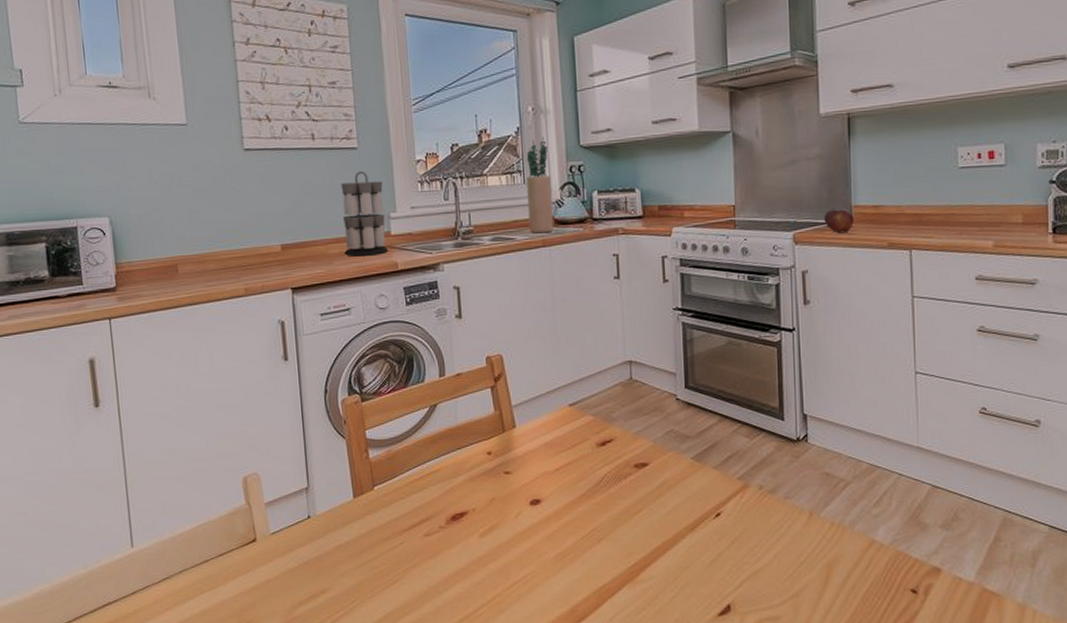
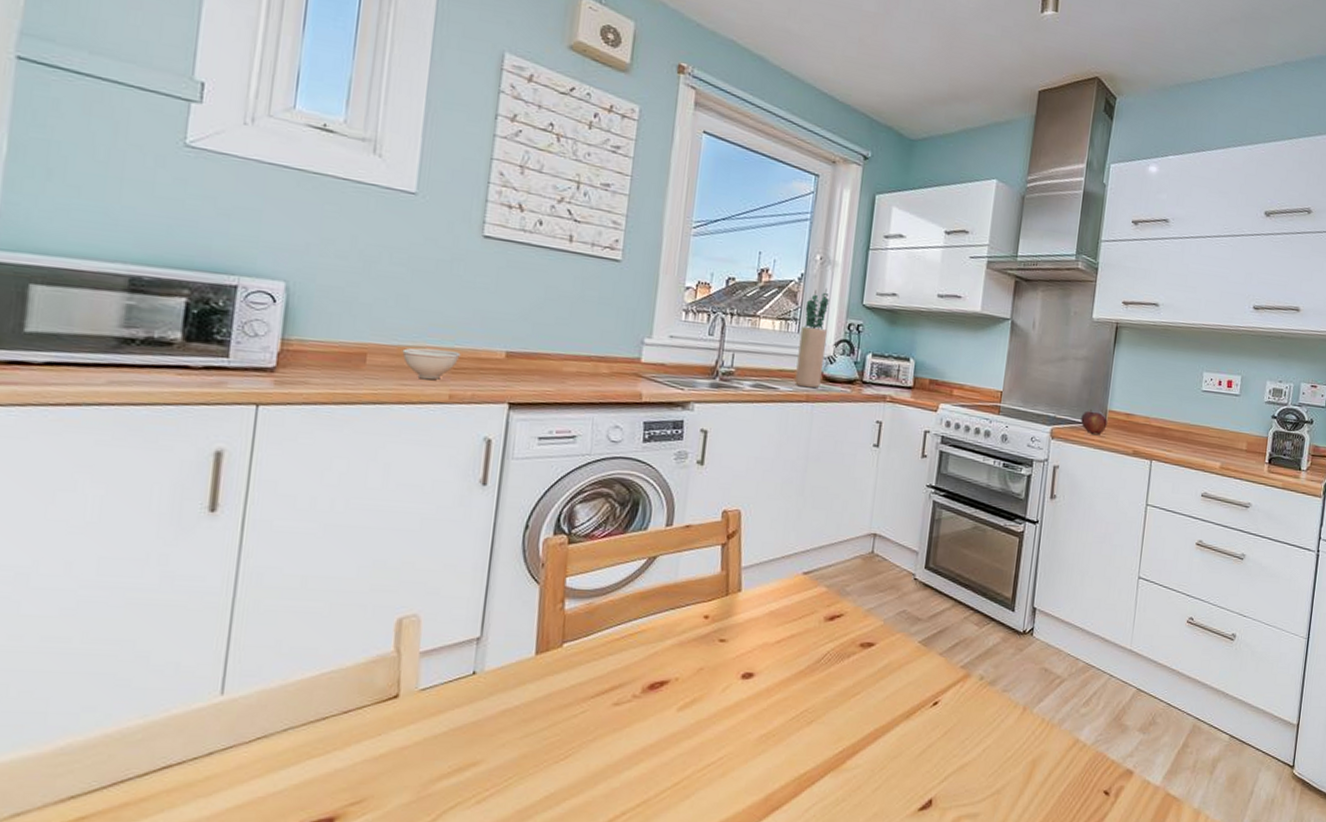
bowl: none [202,252,247,279] -> present [402,348,461,380]
spice rack: present [341,170,388,257] -> none [581,286,642,382]

